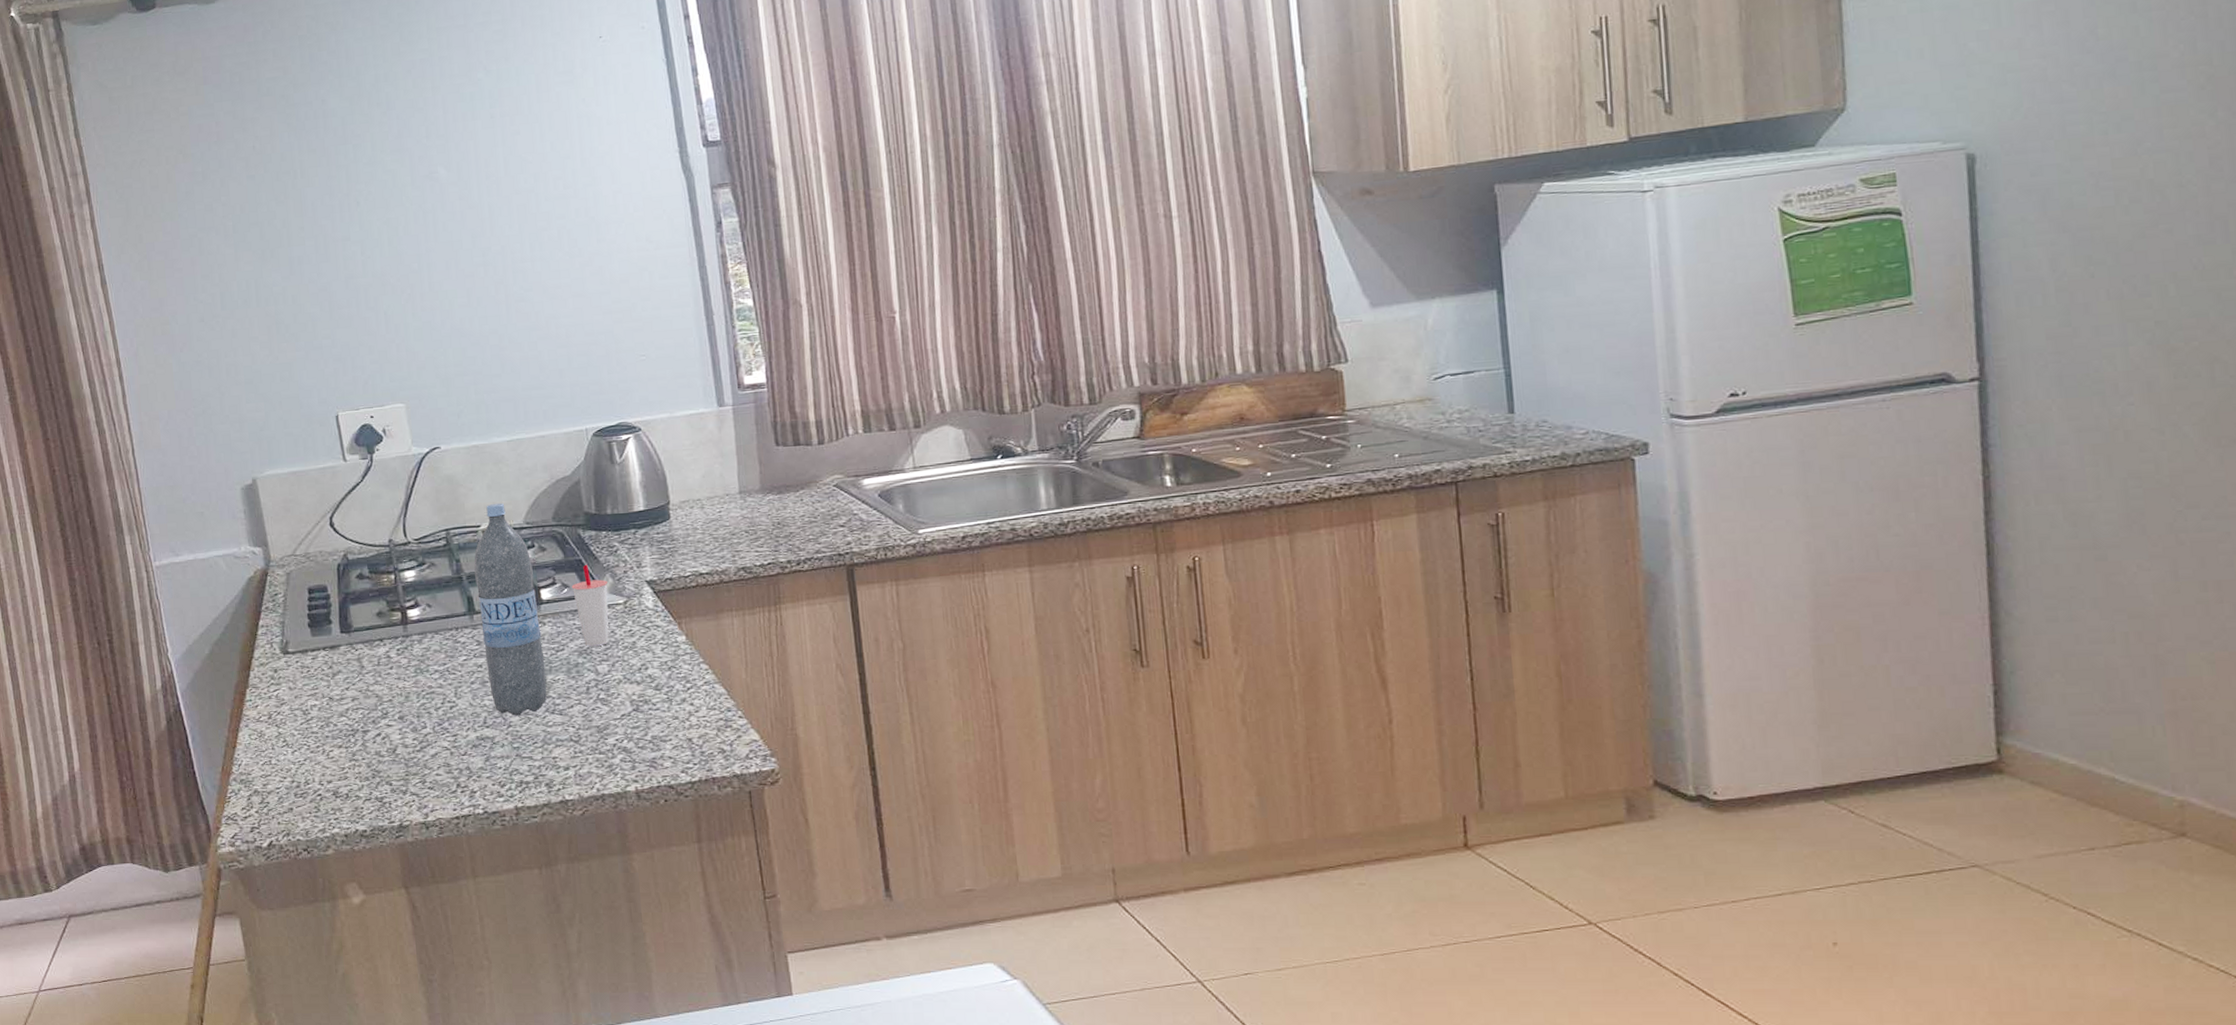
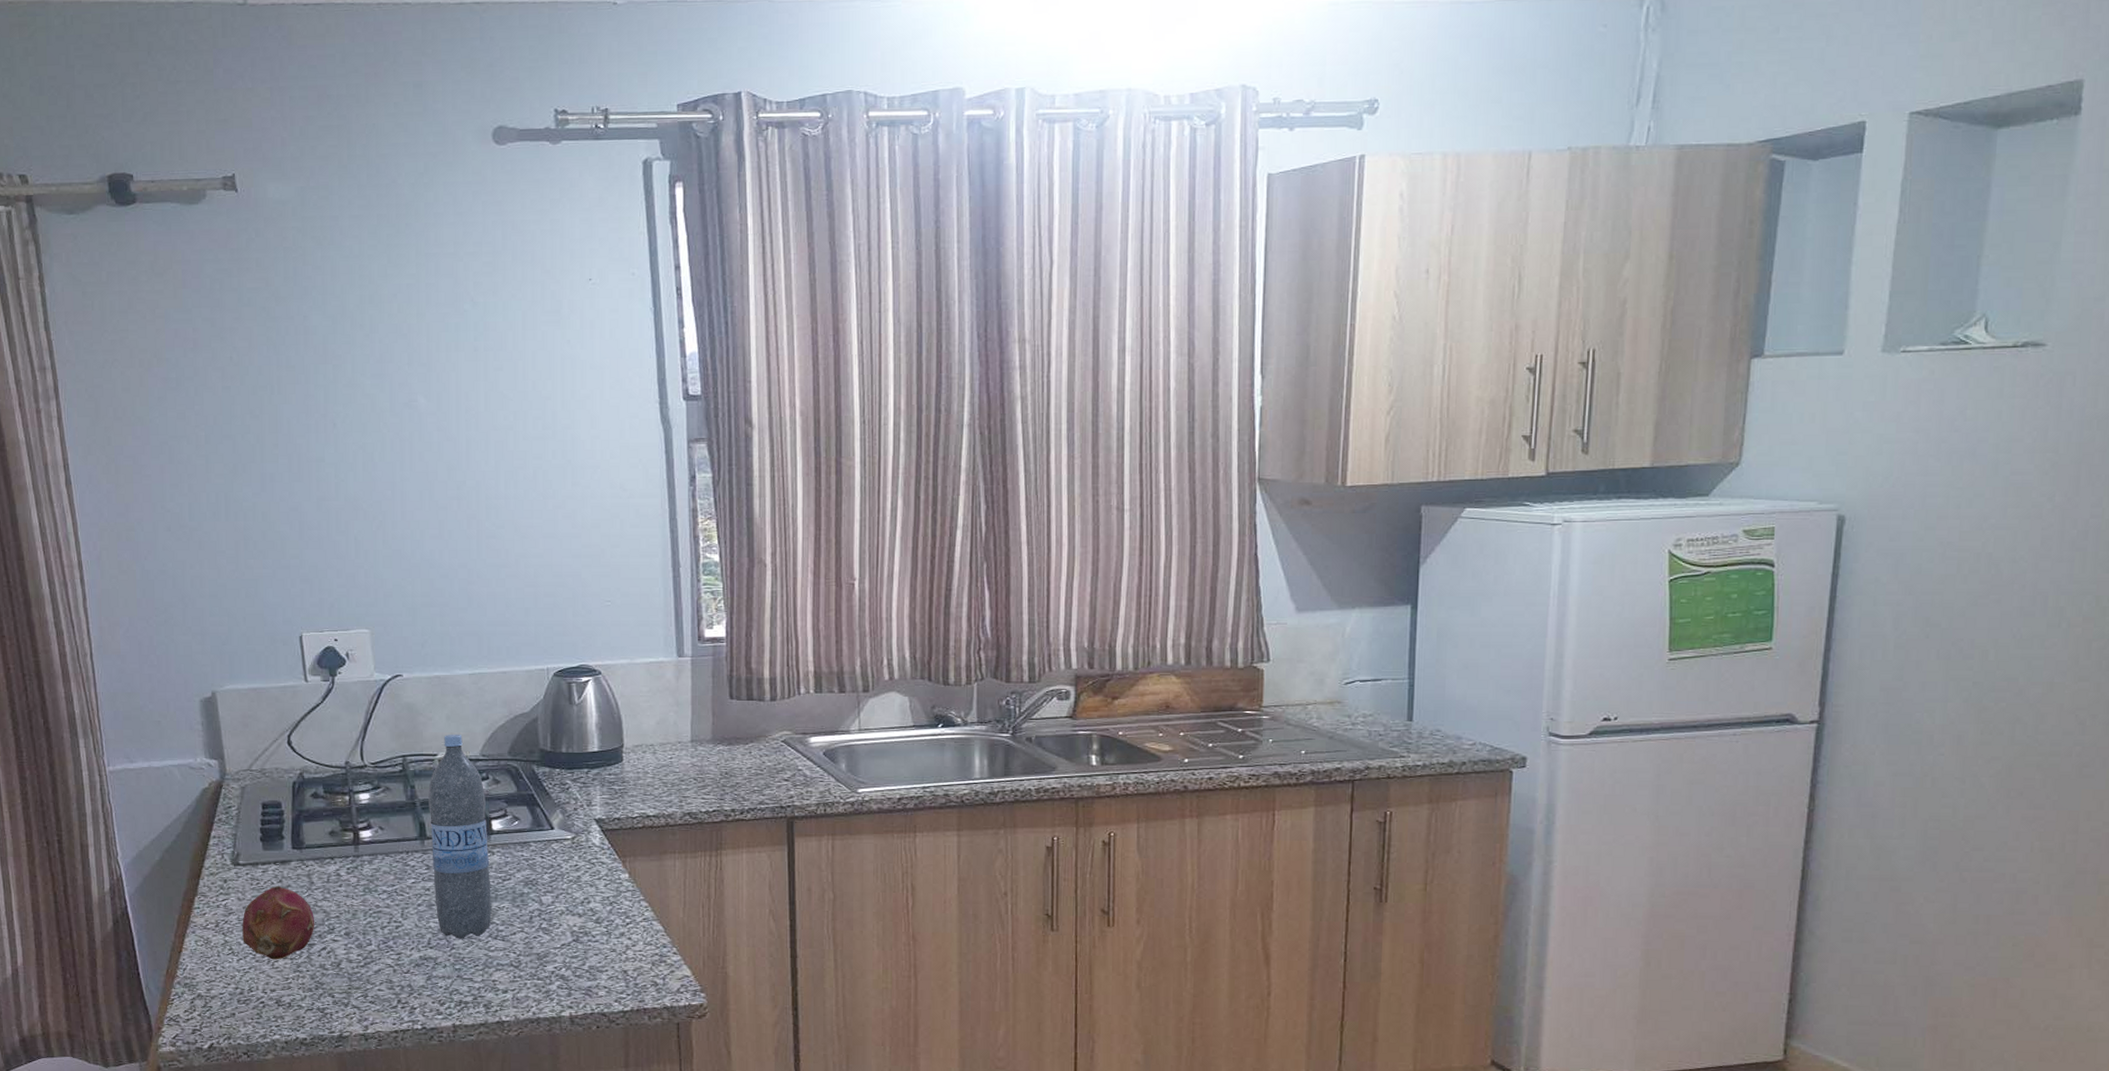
fruit: none [294,672,368,750] -> present [242,886,315,960]
cup: present [571,564,609,647] -> none [522,799,557,879]

